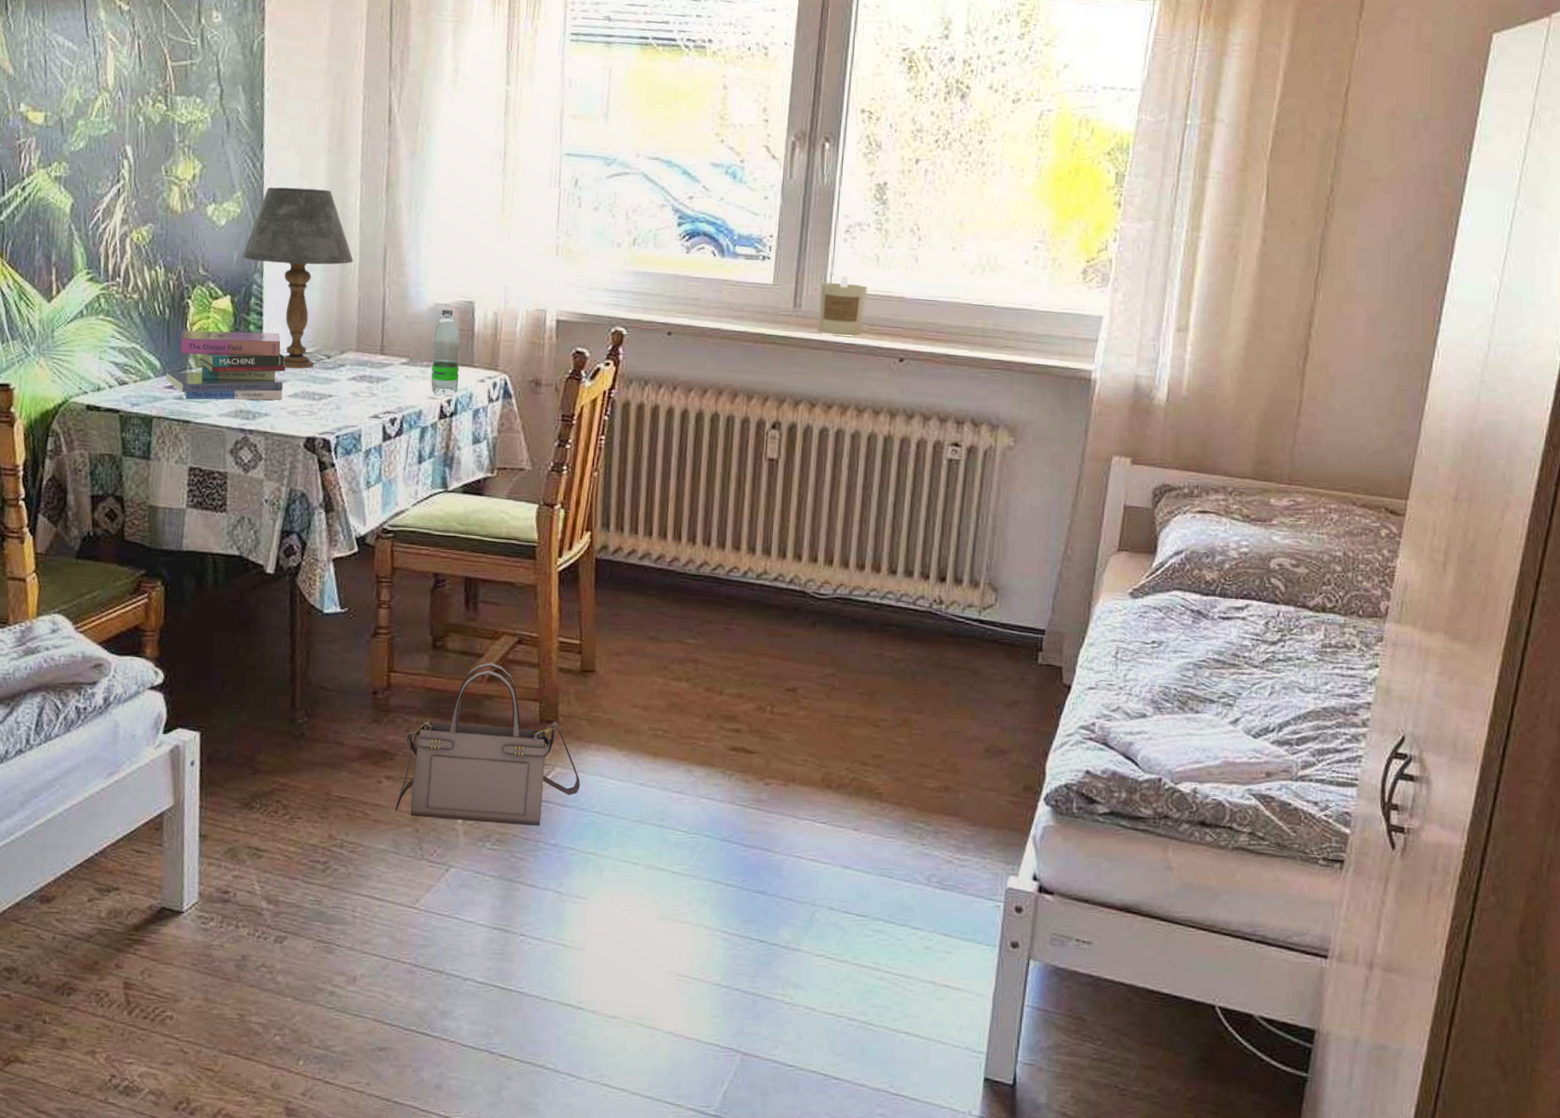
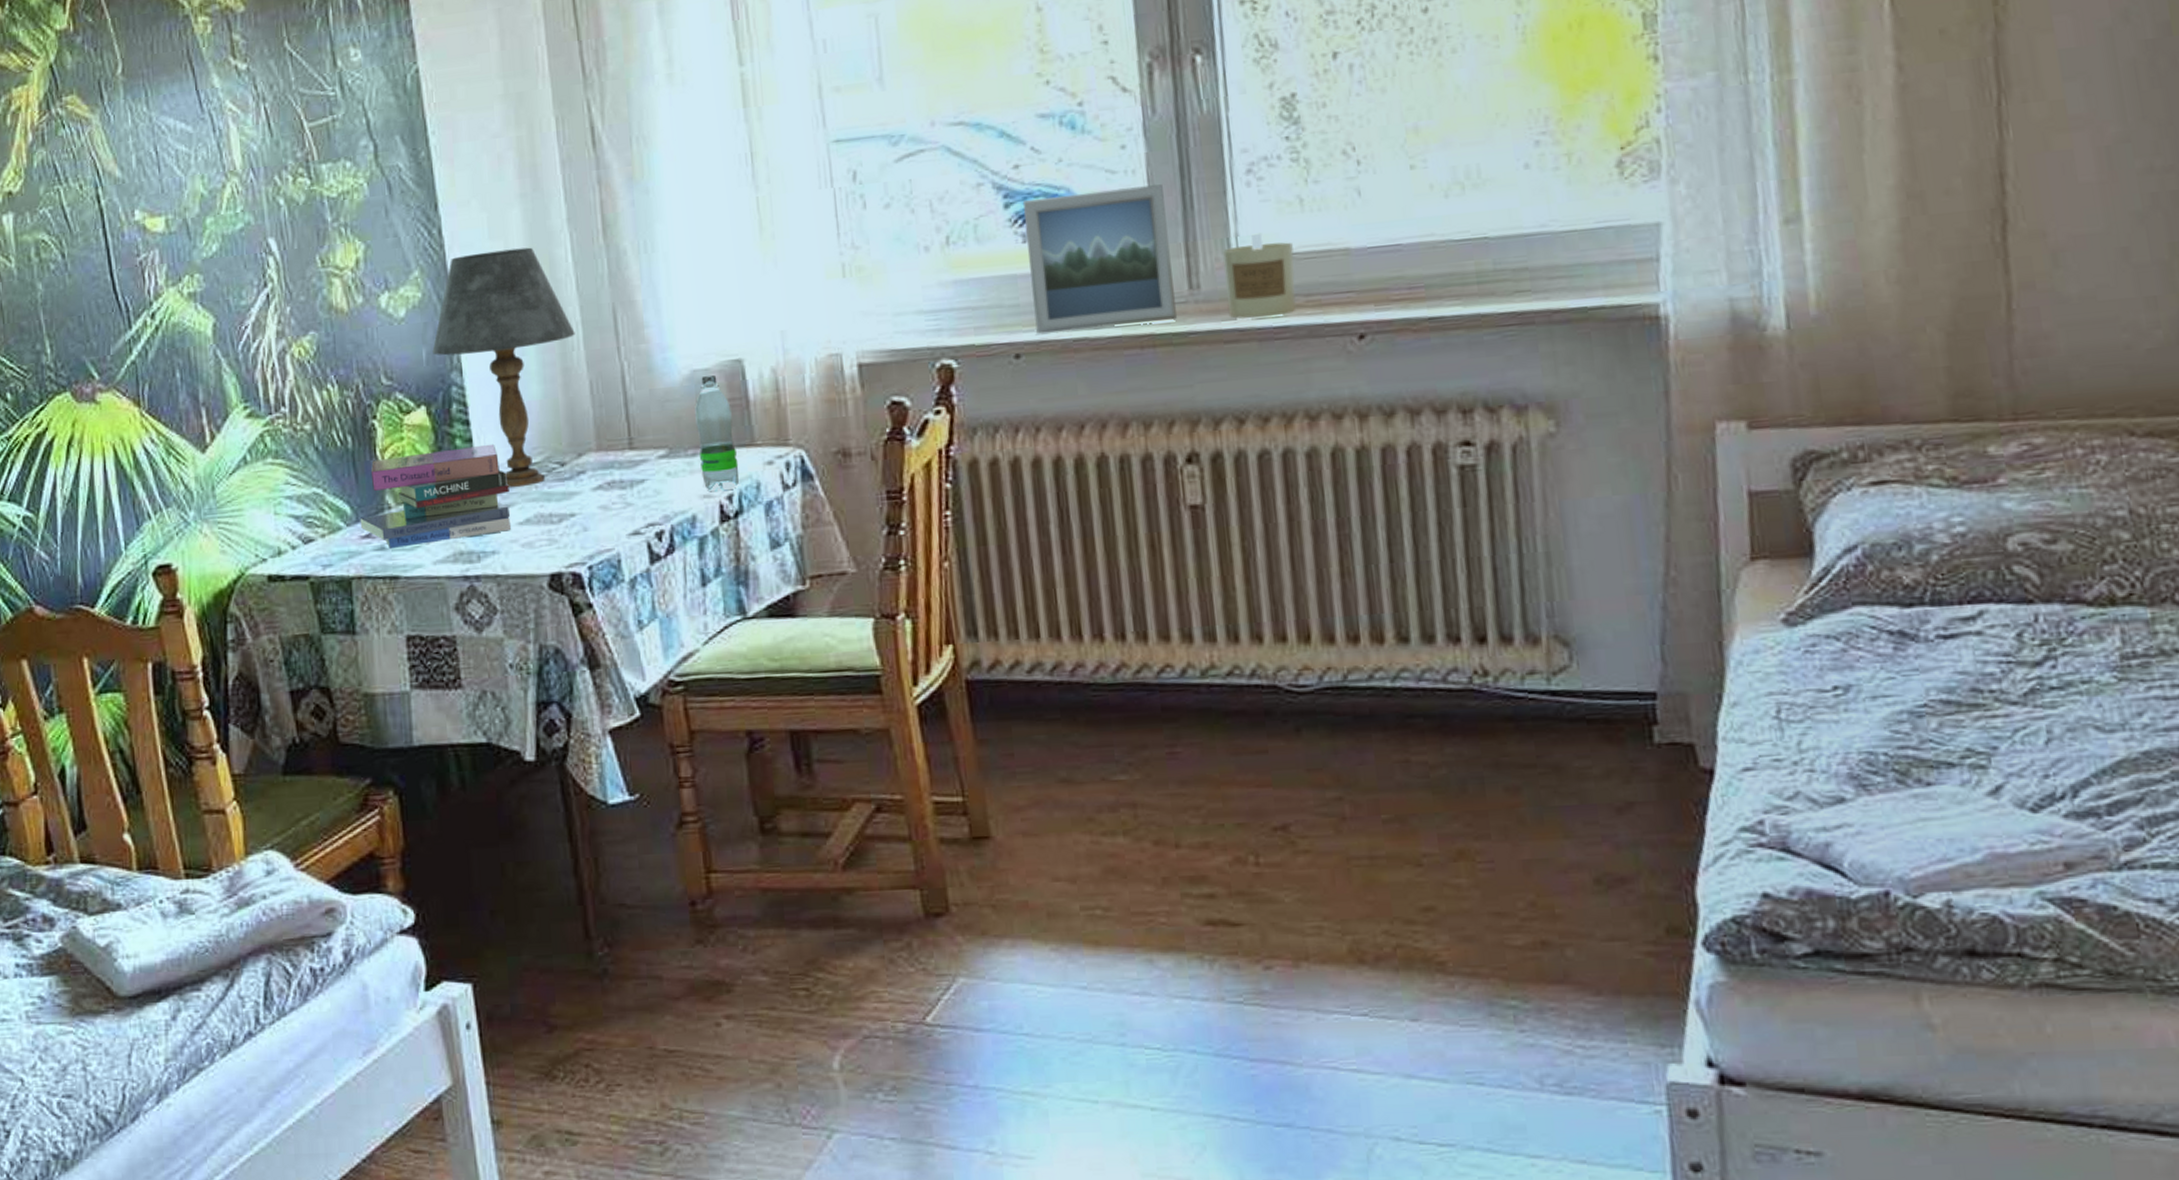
handbag: present [395,662,581,826] -> none [745,842,997,1067]
picture frame: none [685,223,788,327] -> present [1022,184,1177,334]

